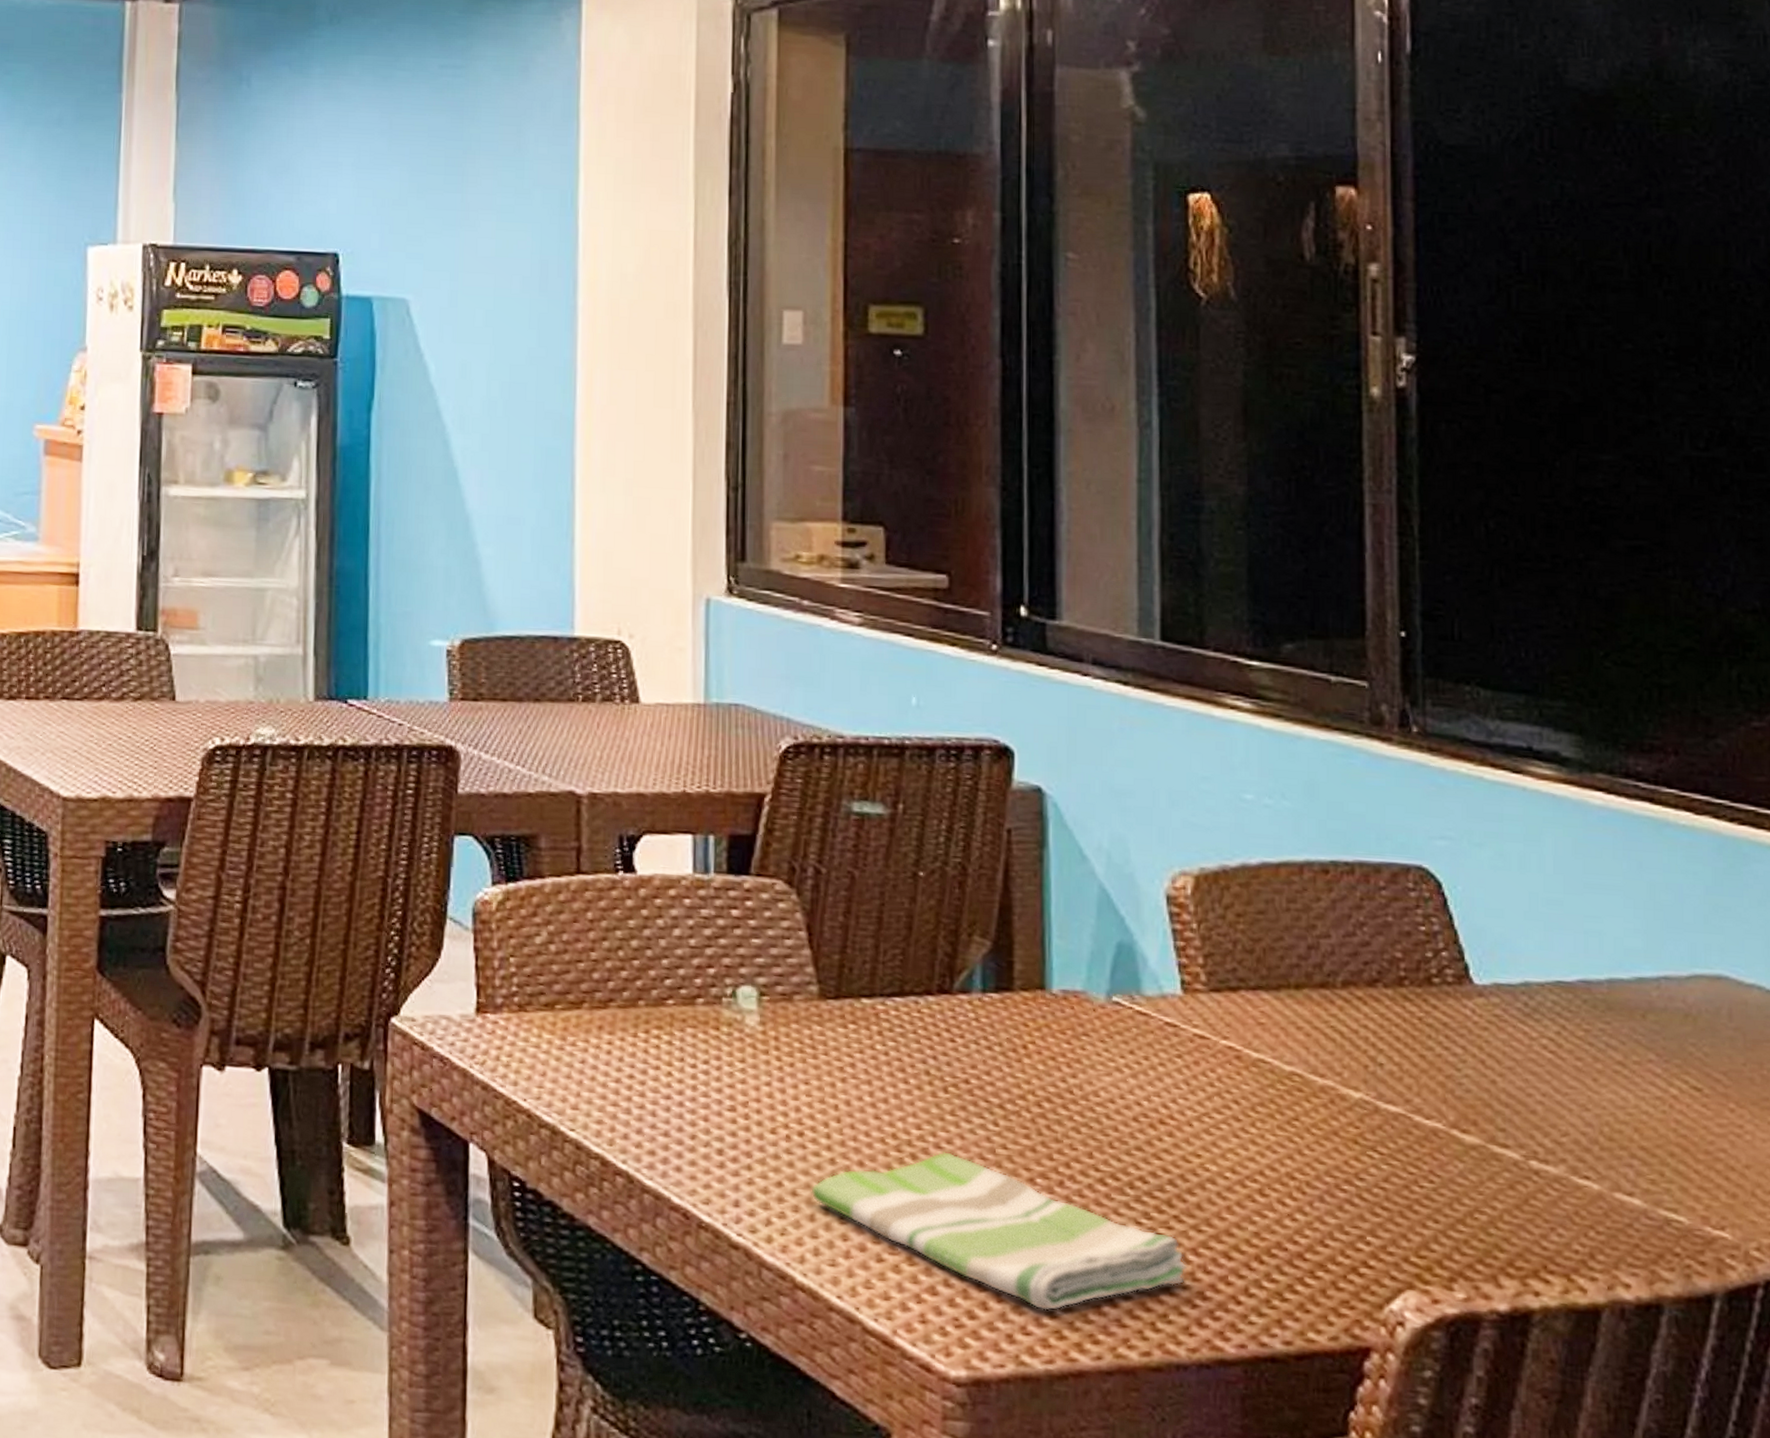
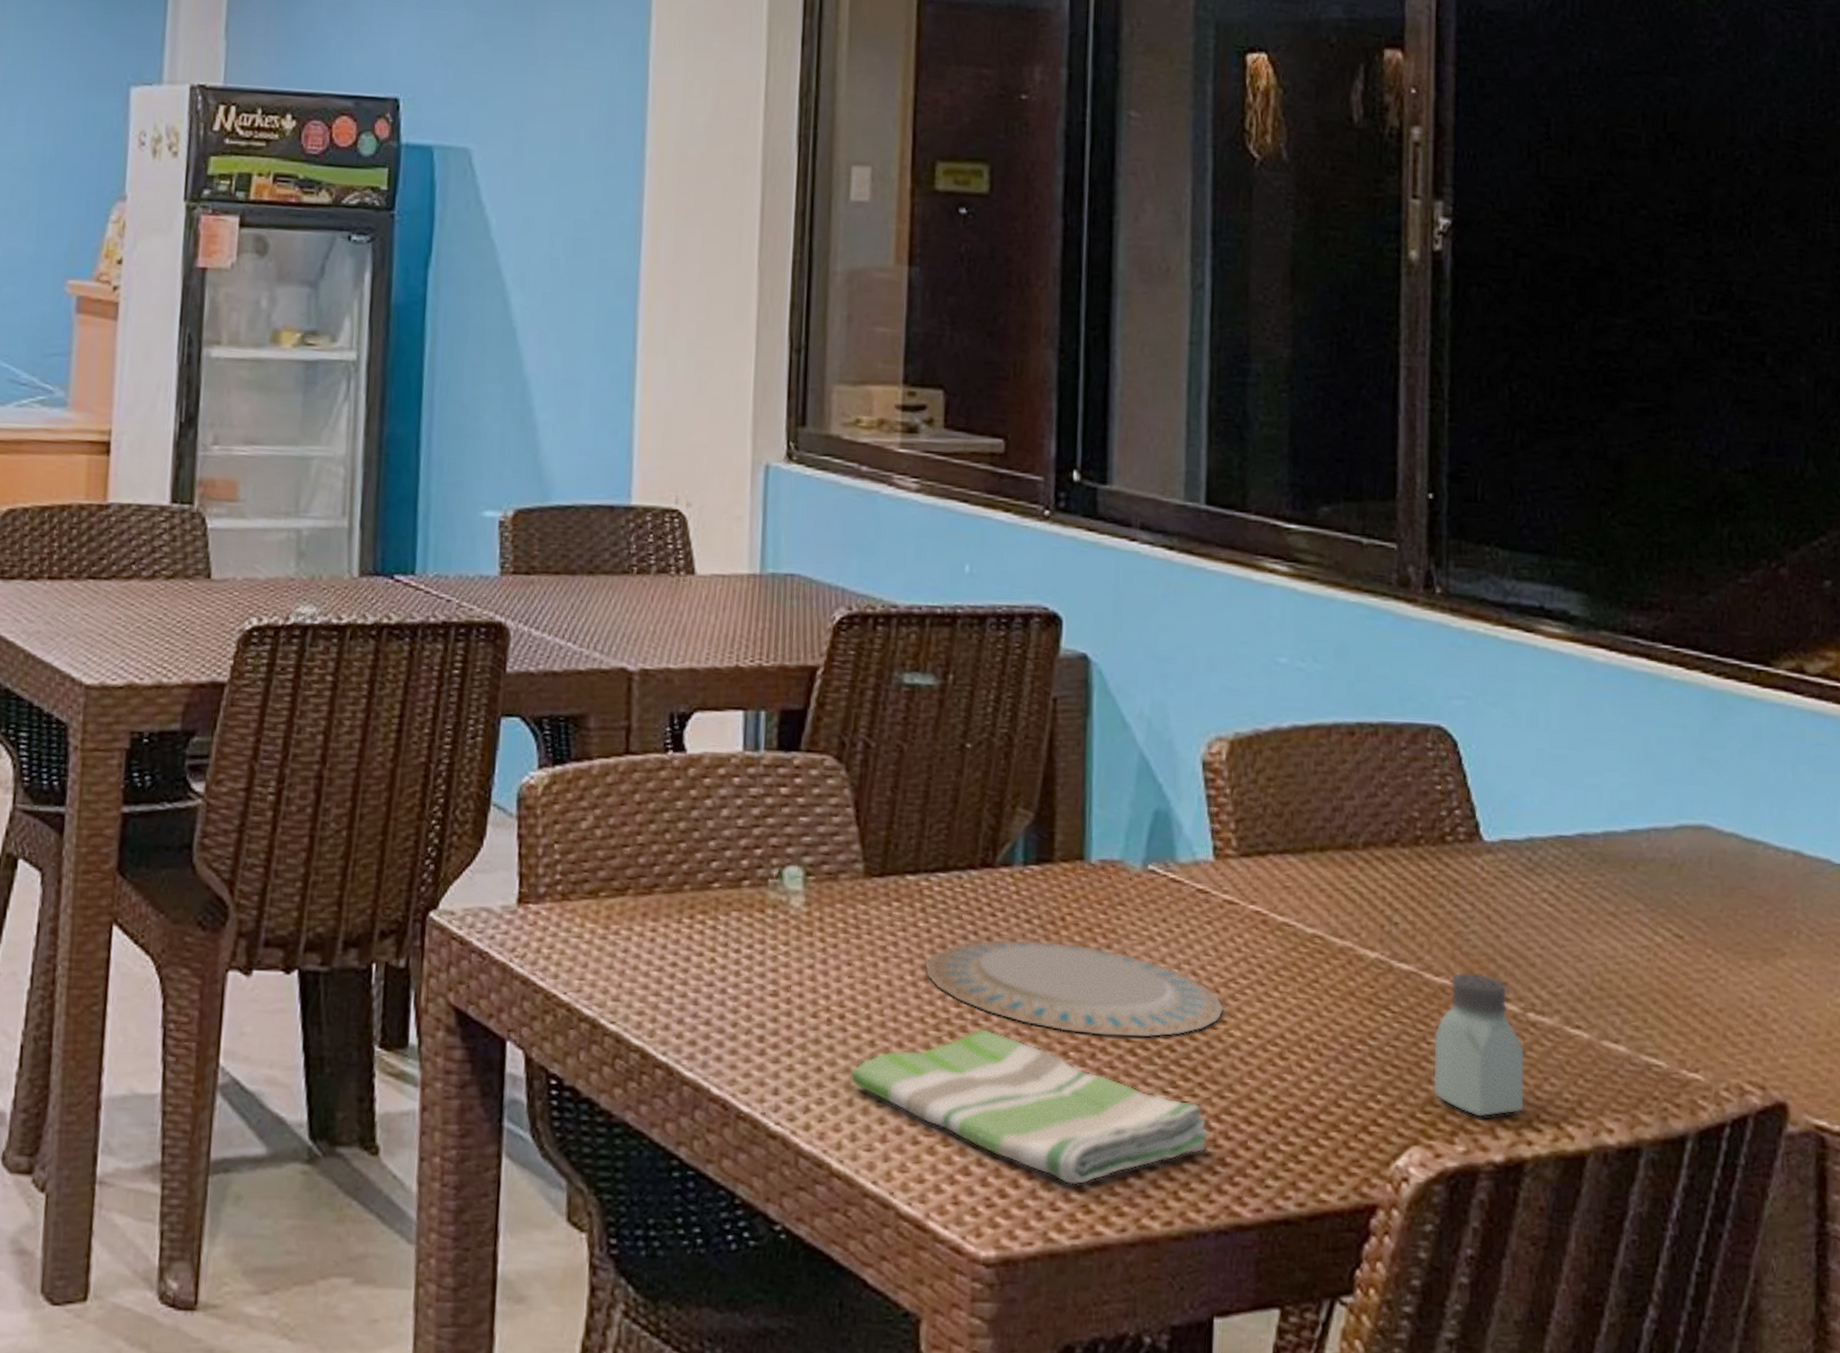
plate: none [884,1064,1197,1169] -> present [925,938,1223,1039]
saltshaker: none [1426,1116,1529,1266] -> present [1432,971,1525,1118]

